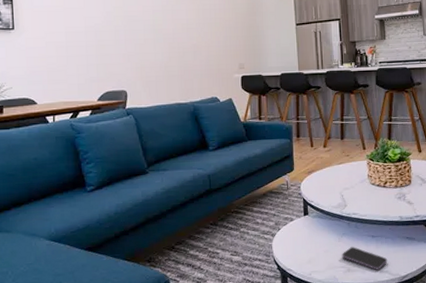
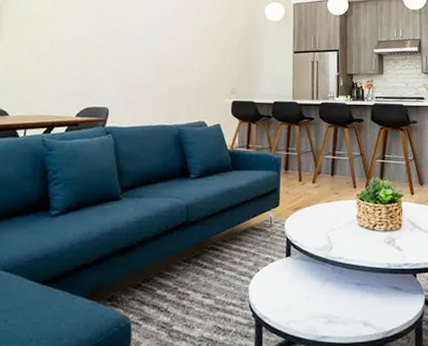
smartphone: present [342,247,388,270] -> none [323,295,373,323]

